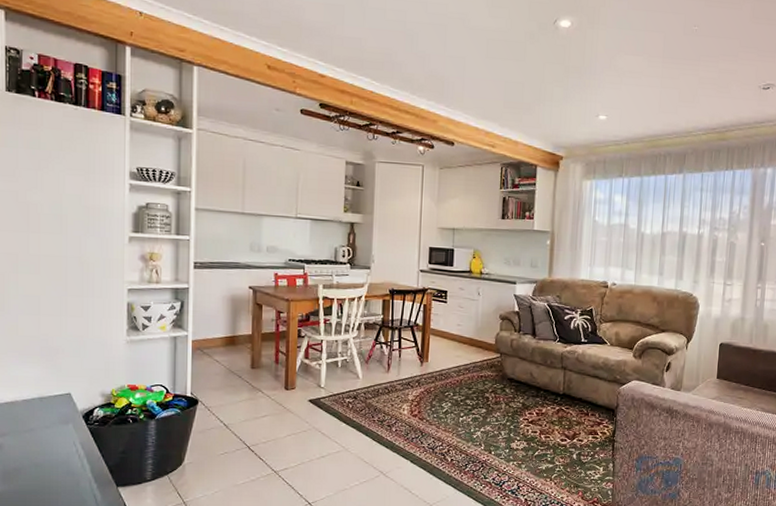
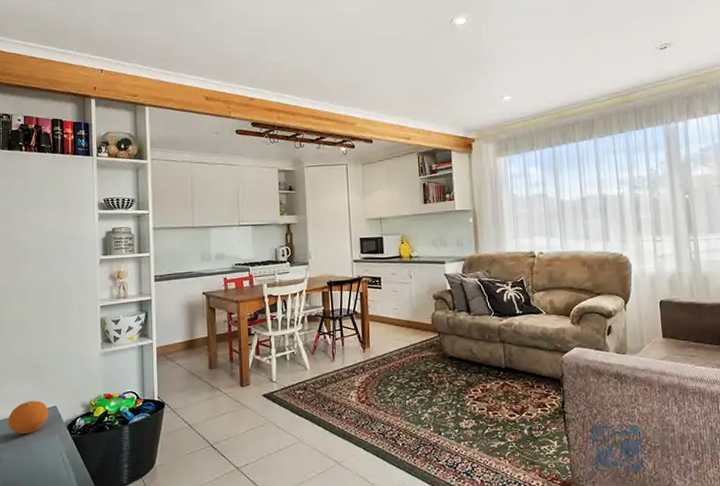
fruit: none [12,385,60,421] -> present [9,400,48,435]

